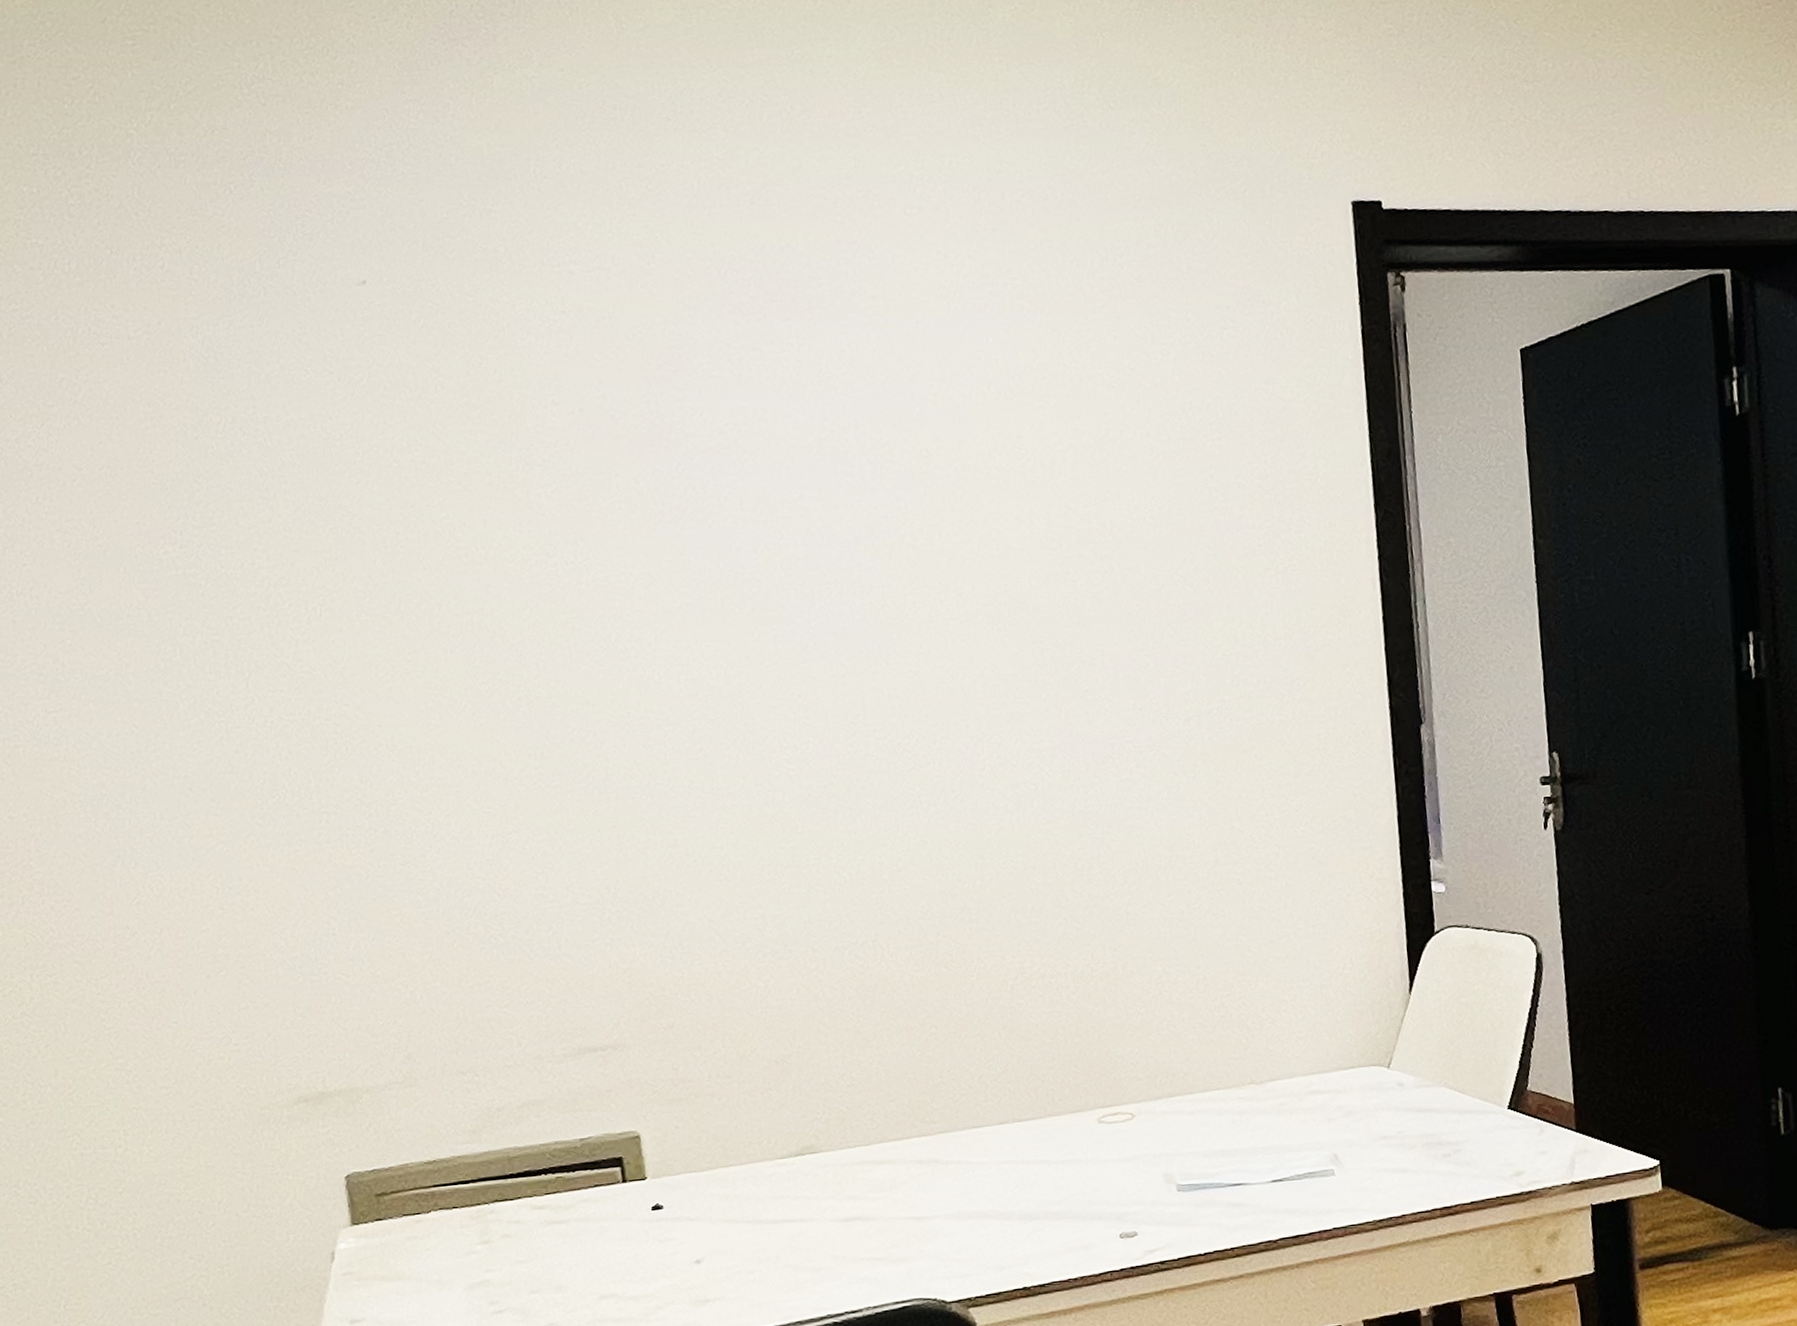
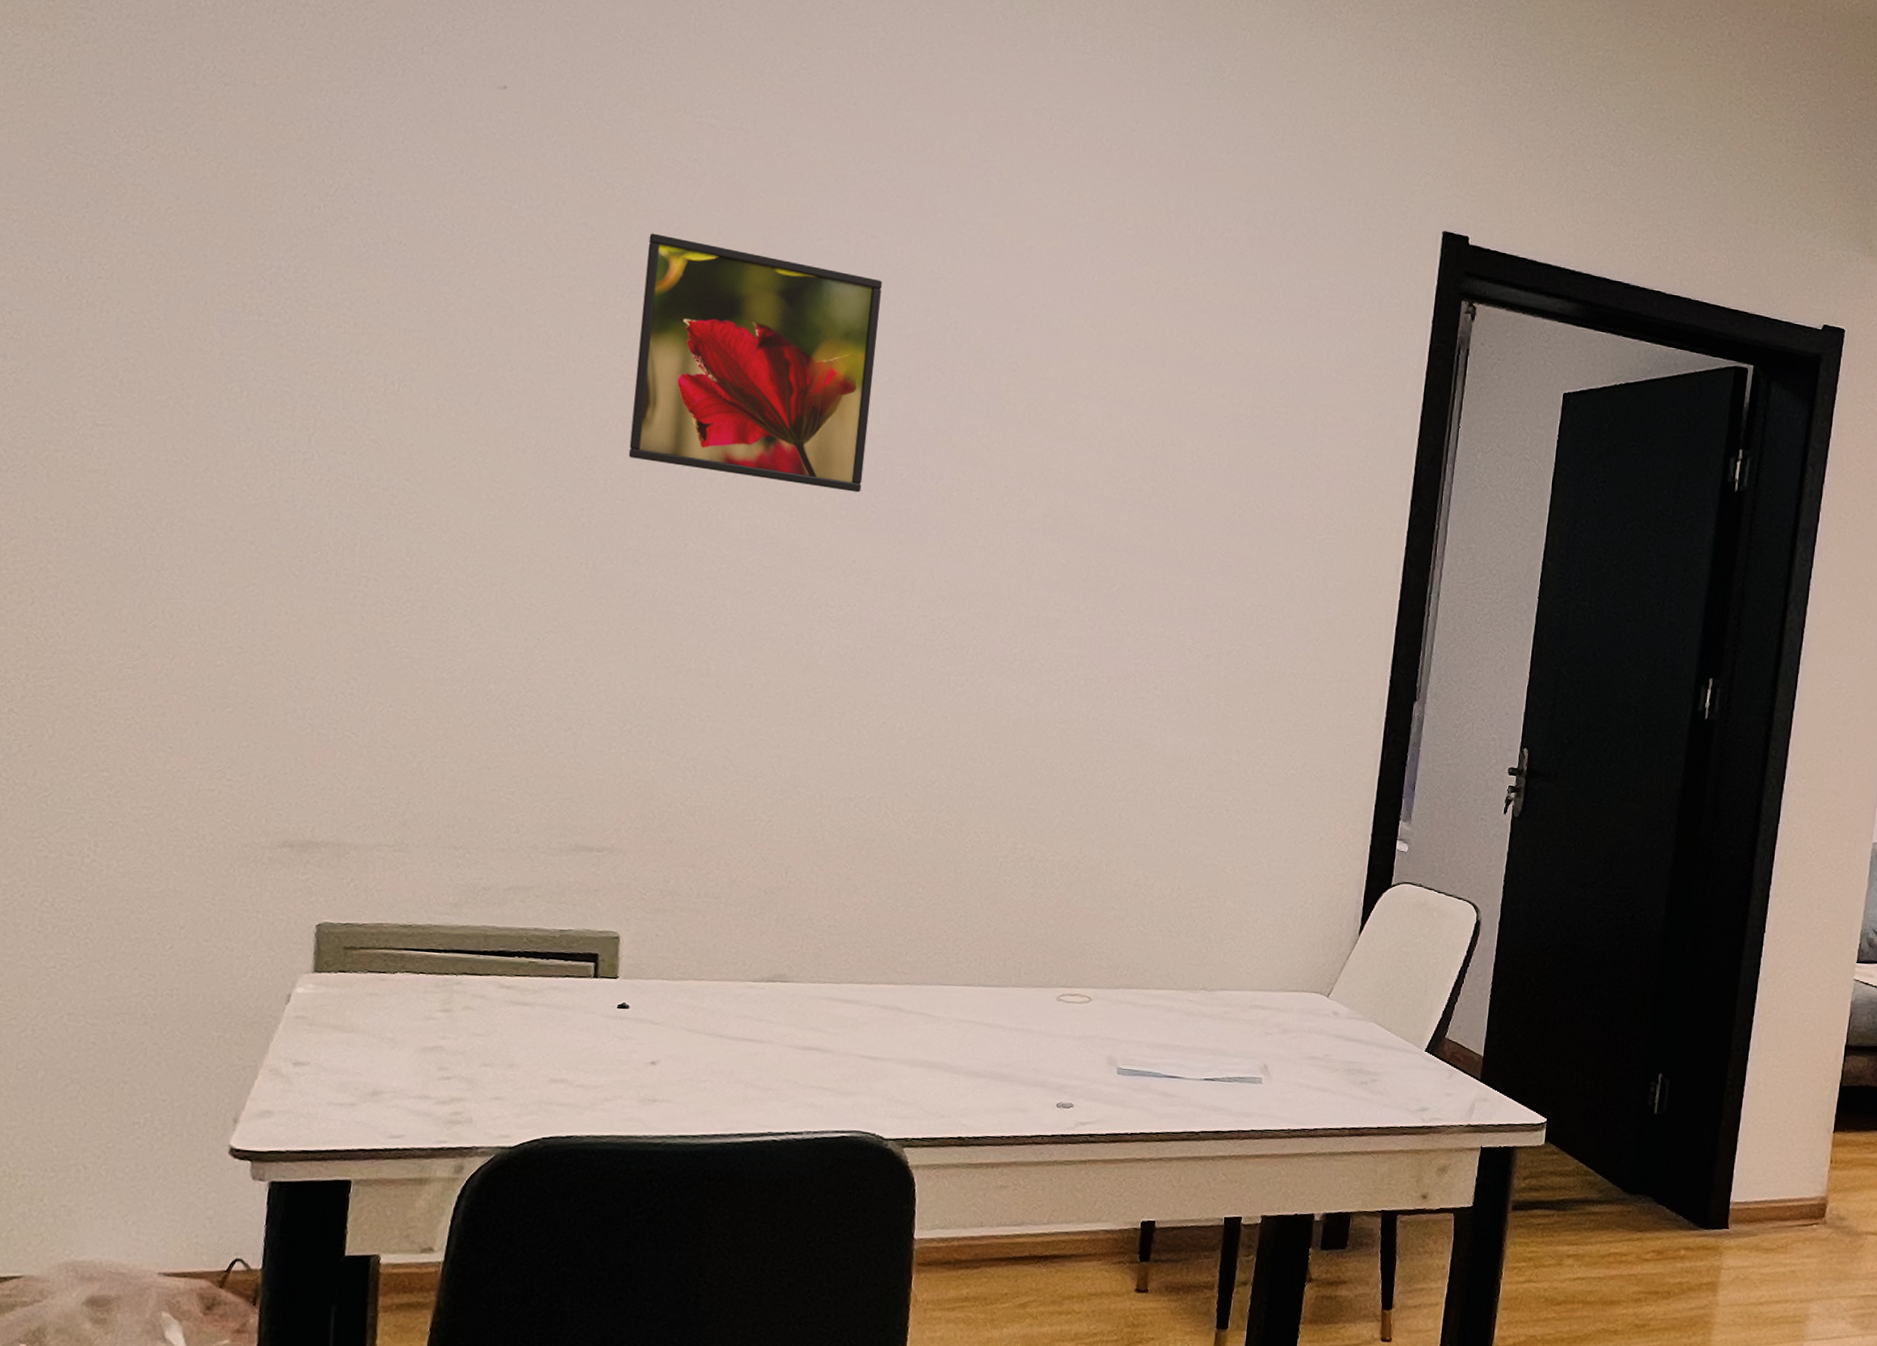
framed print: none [532,393,793,635] -> present [628,233,882,493]

